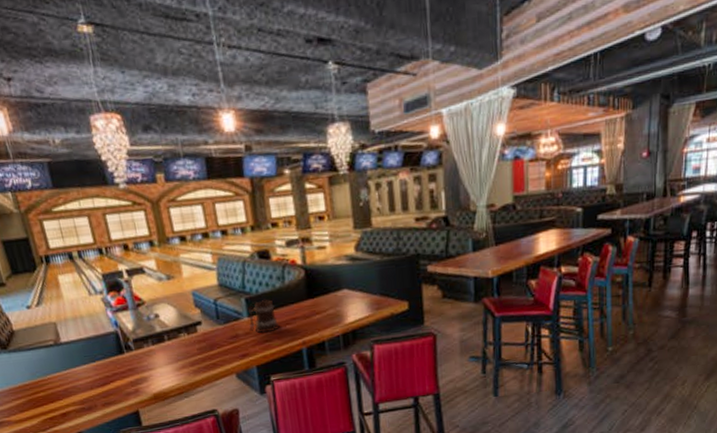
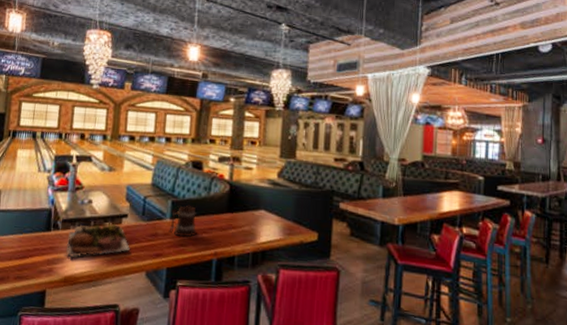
food platter: none [144,333,213,377] -> present [66,223,130,259]

